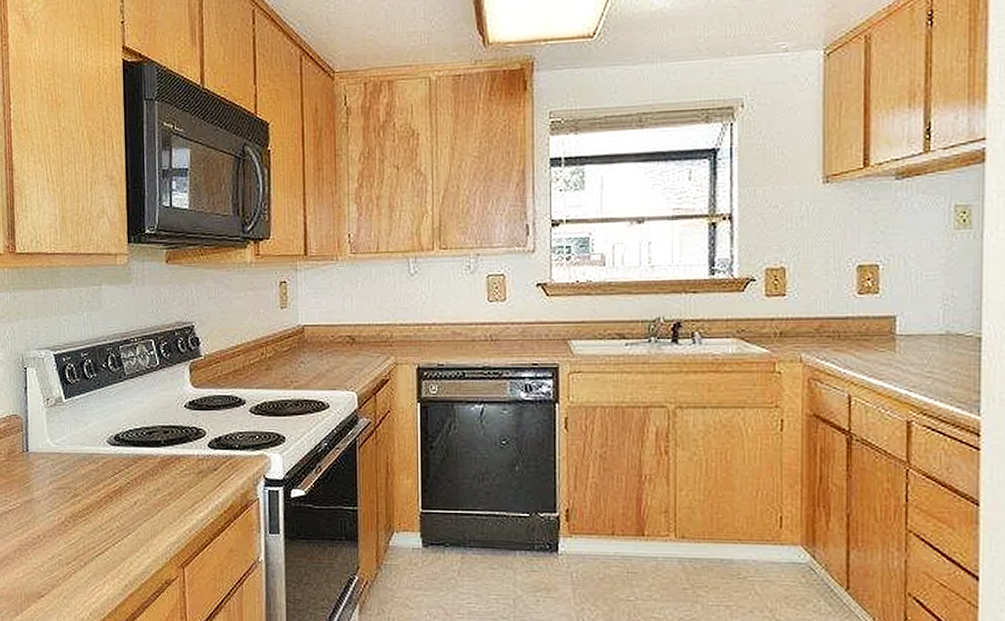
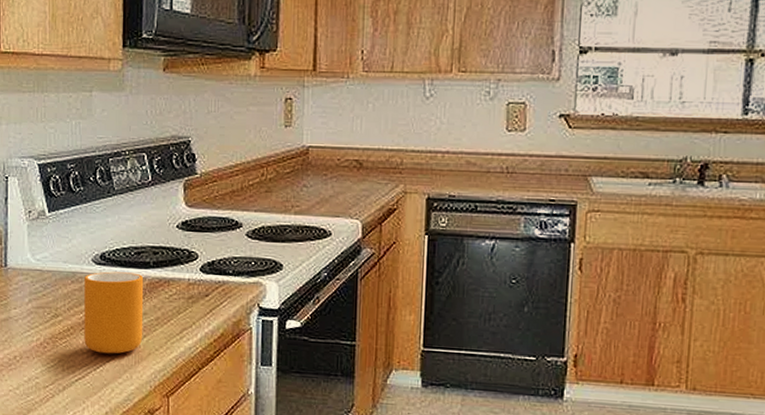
mug: none [101,451,158,529] -> present [84,271,144,354]

